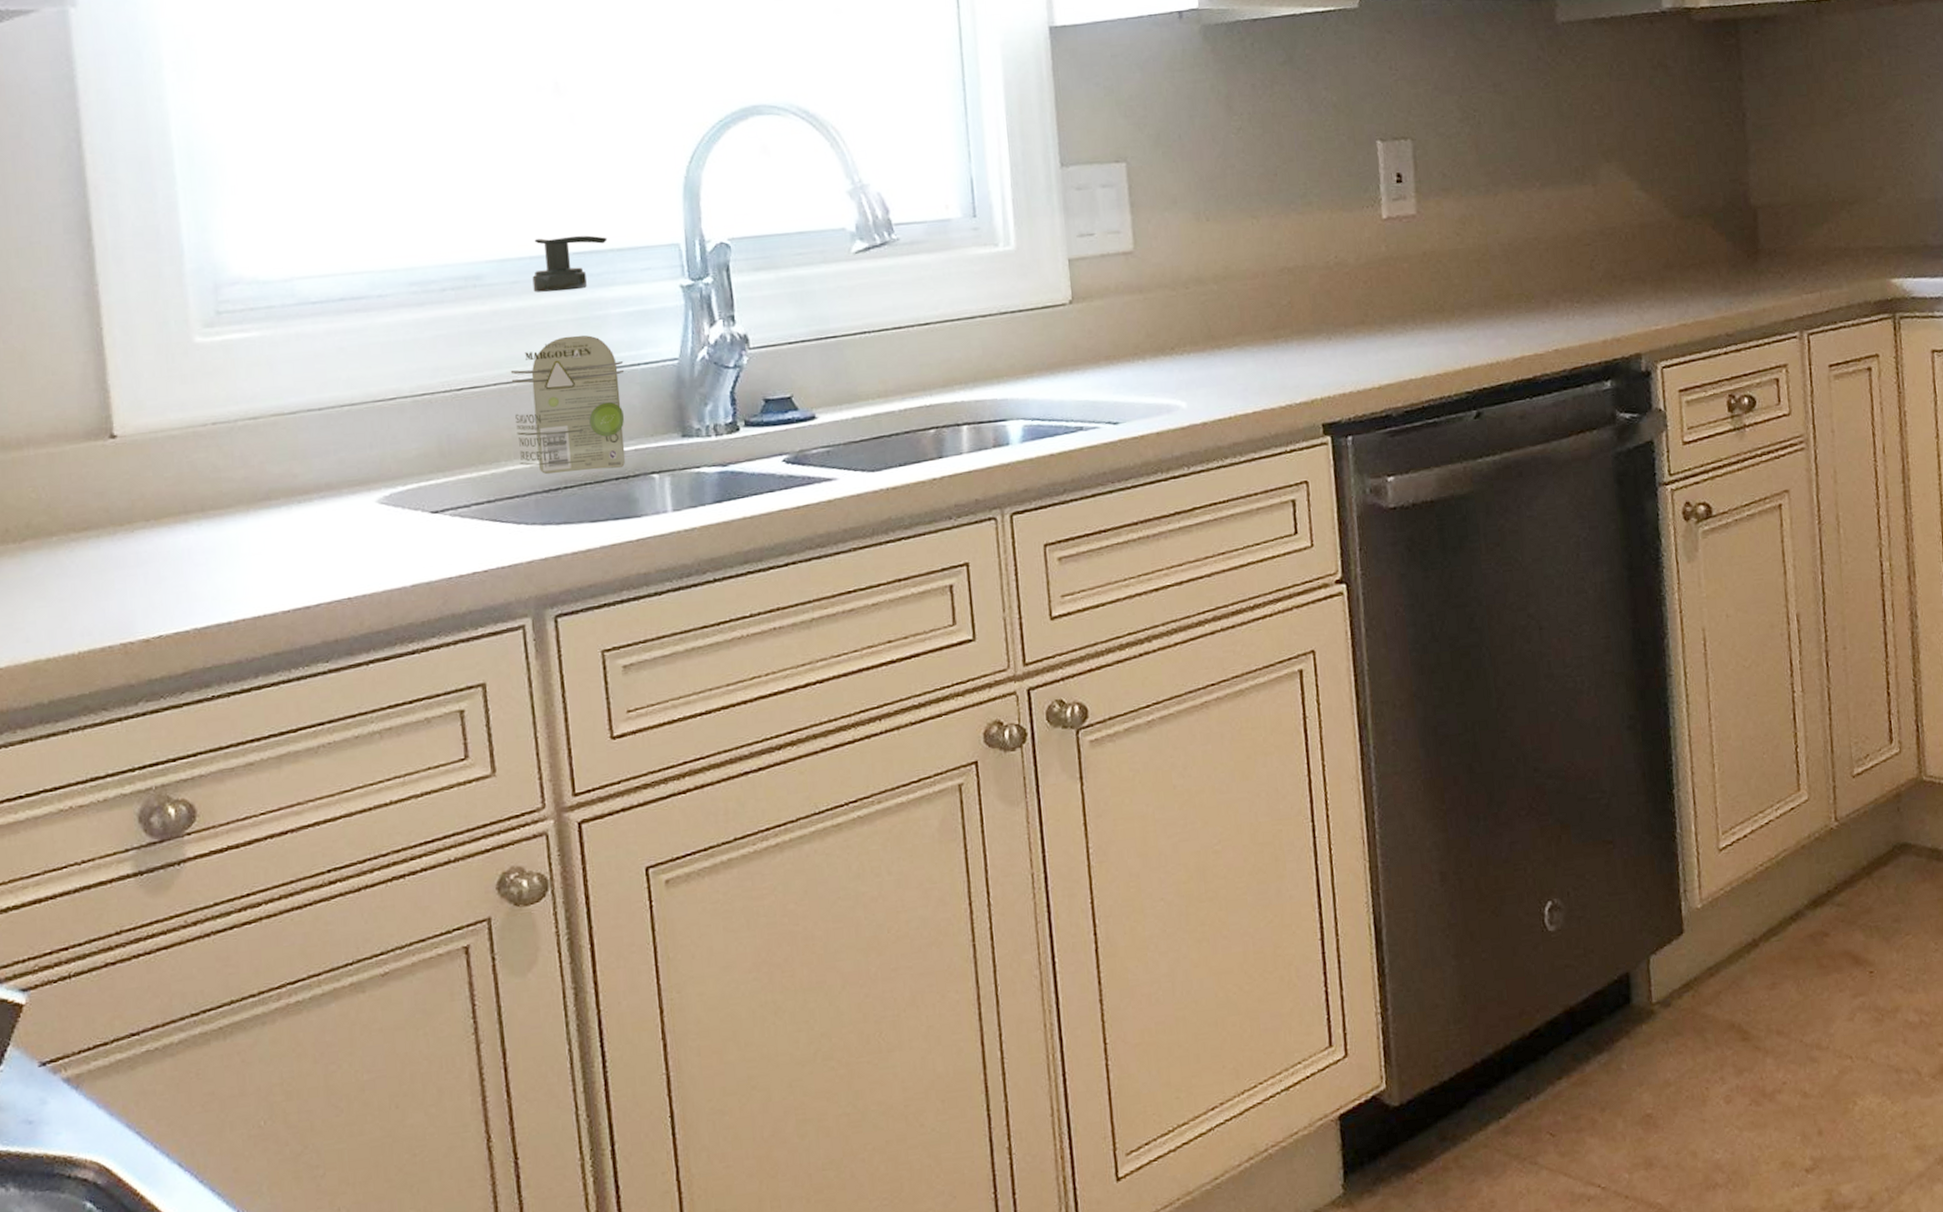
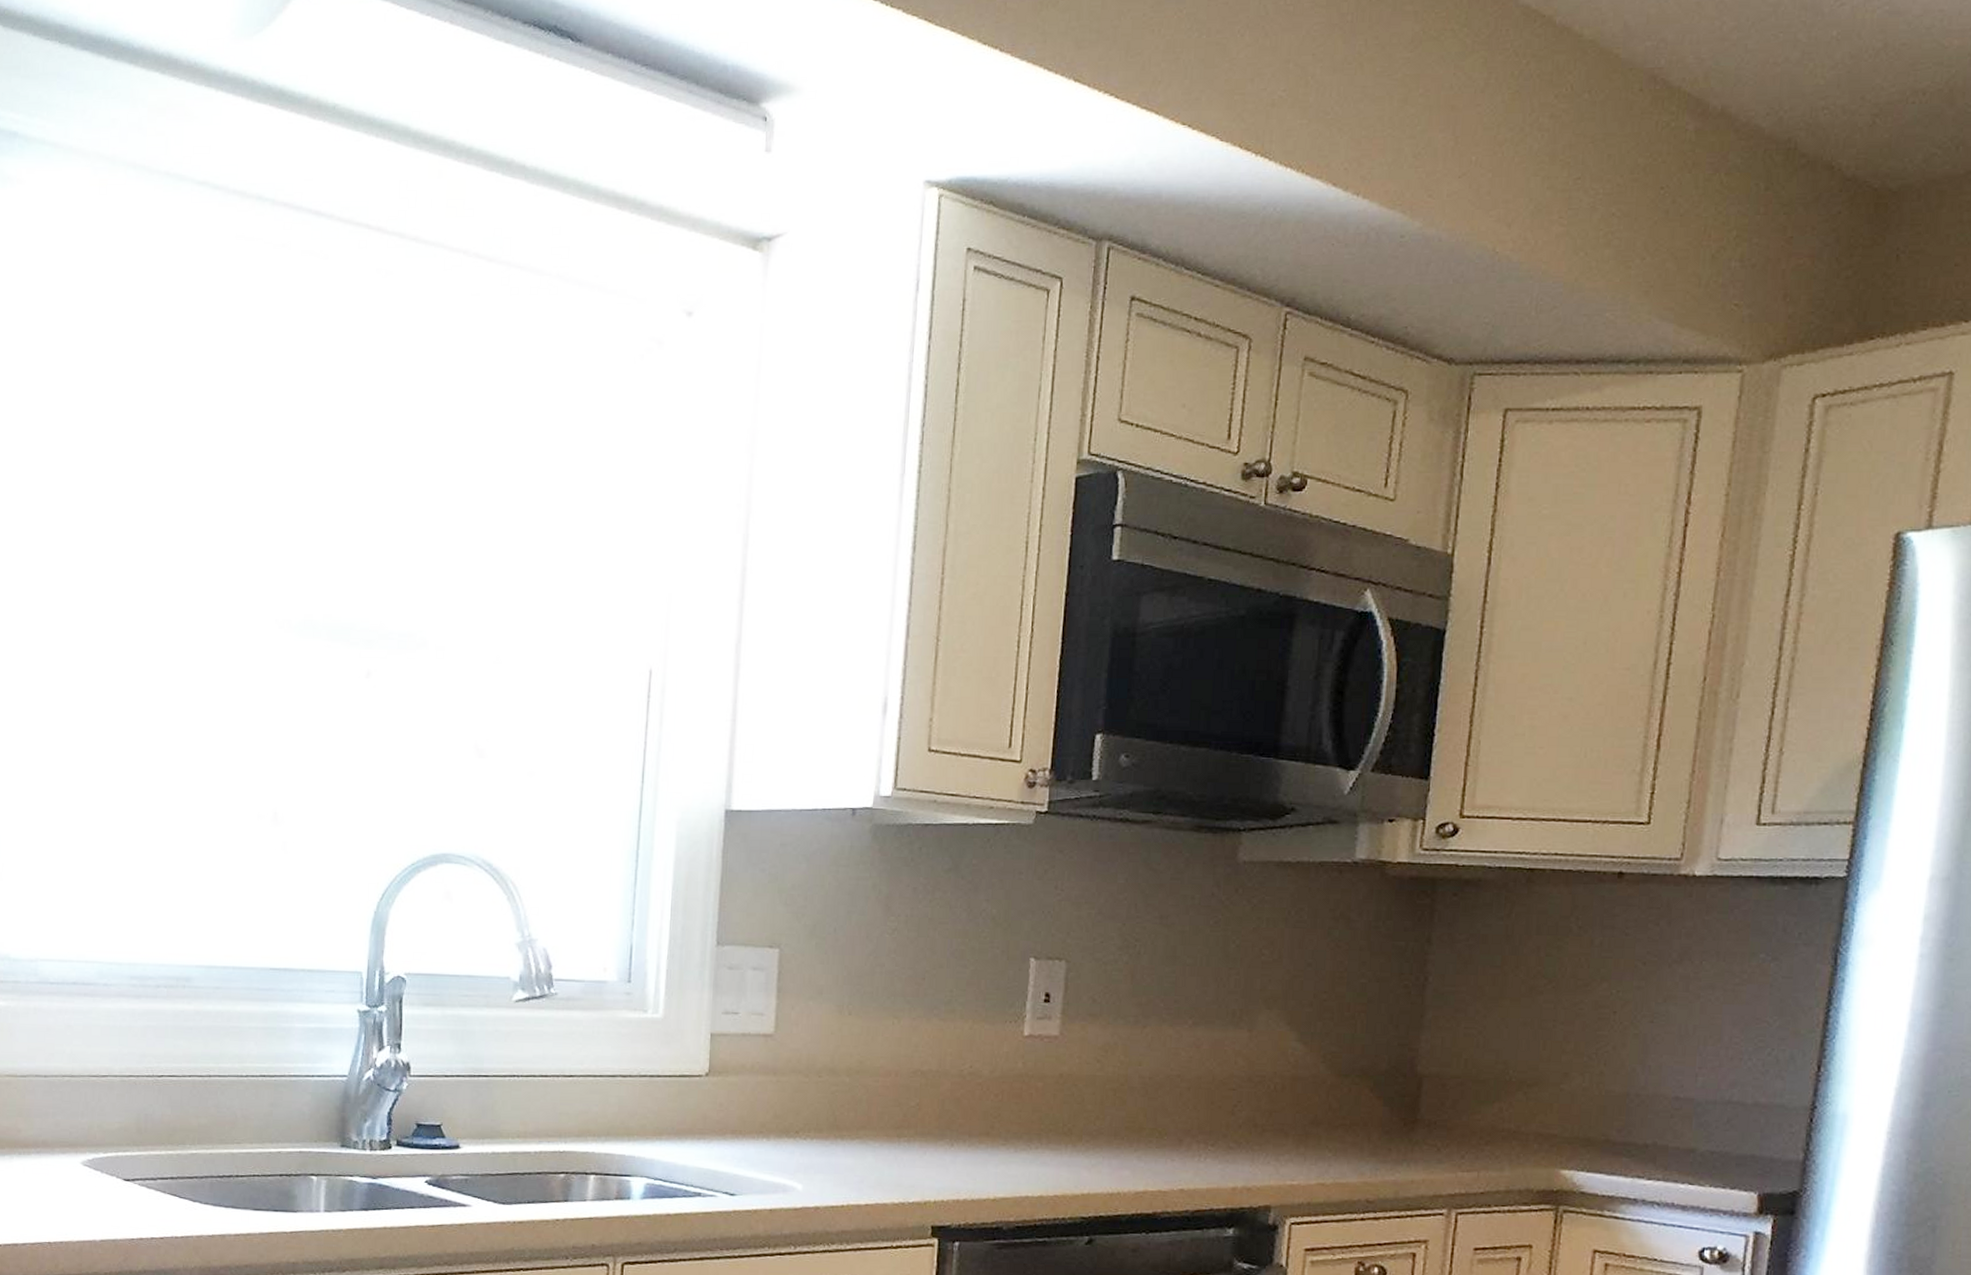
soap dispenser: present [510,235,626,475] -> none [201,952,301,1167]

